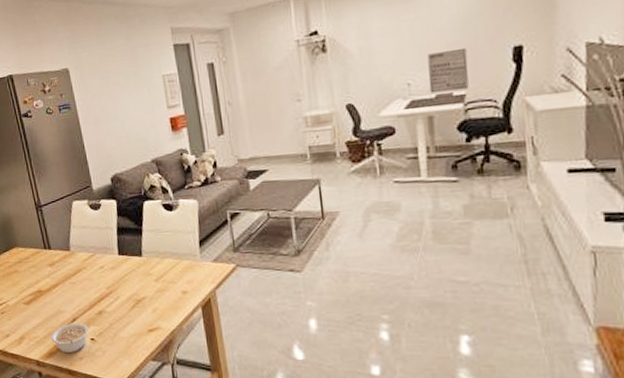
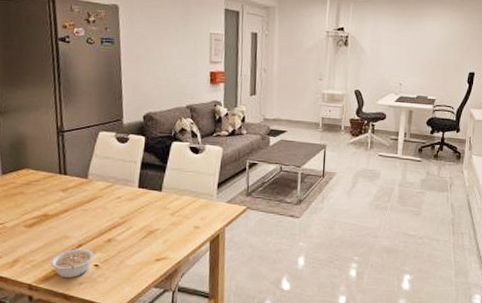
wall art: present [427,49,469,93] -> none [413,65,441,96]

